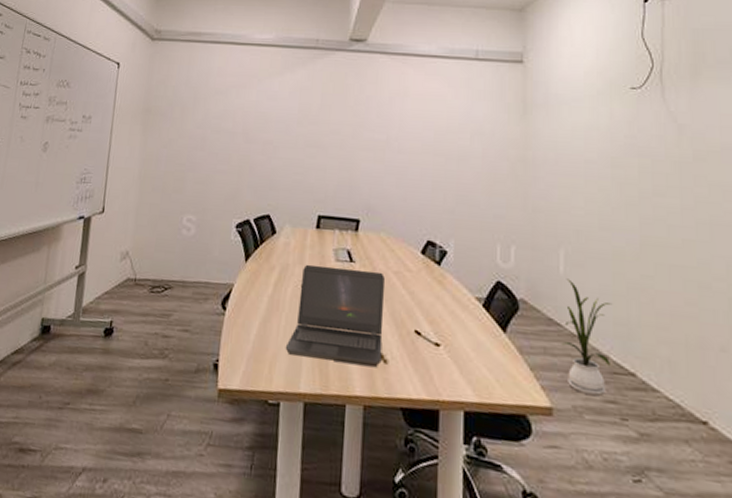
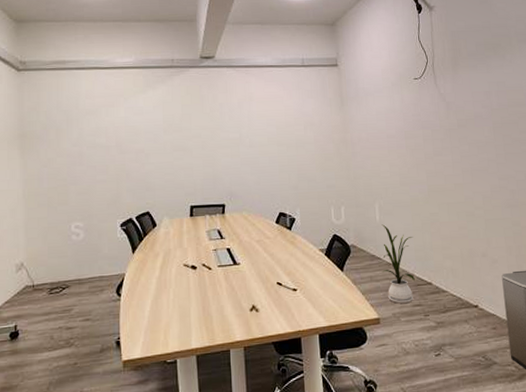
laptop computer: present [285,264,385,368] -> none [175,243,254,322]

